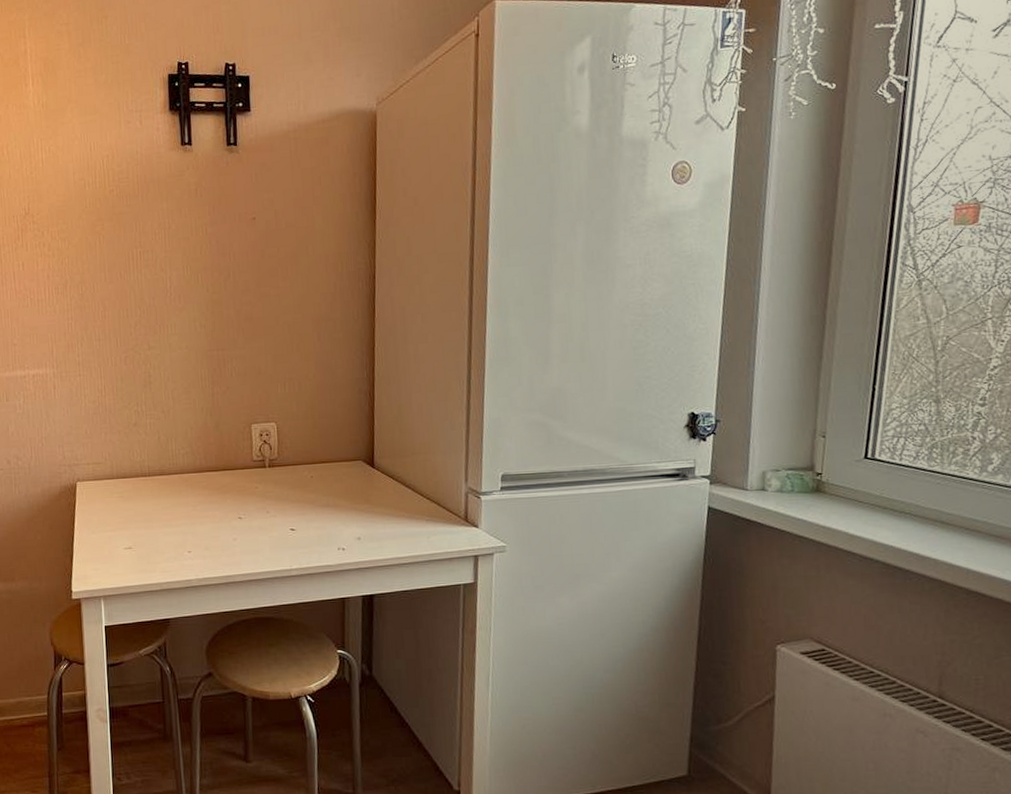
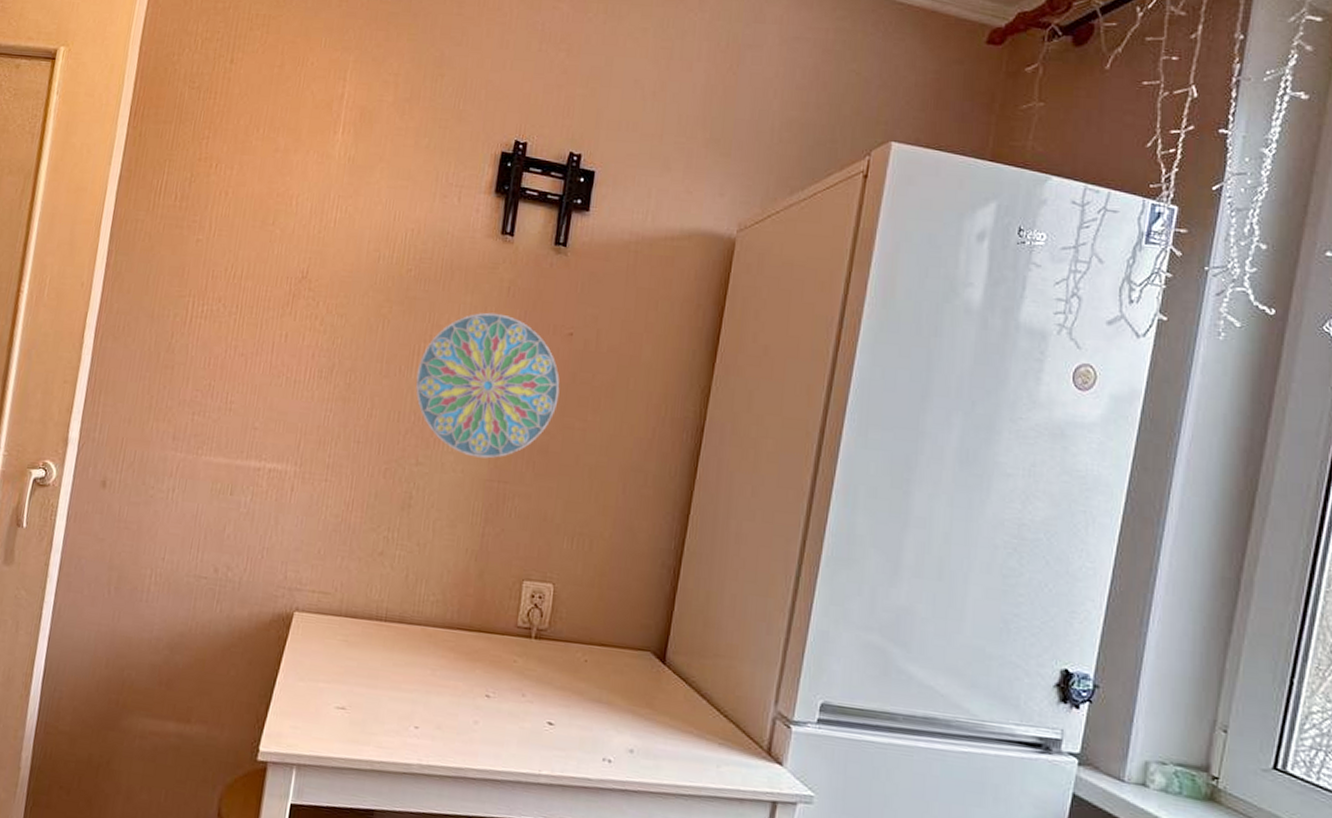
decorative plate: none [134,212,254,334] -> present [415,312,560,459]

